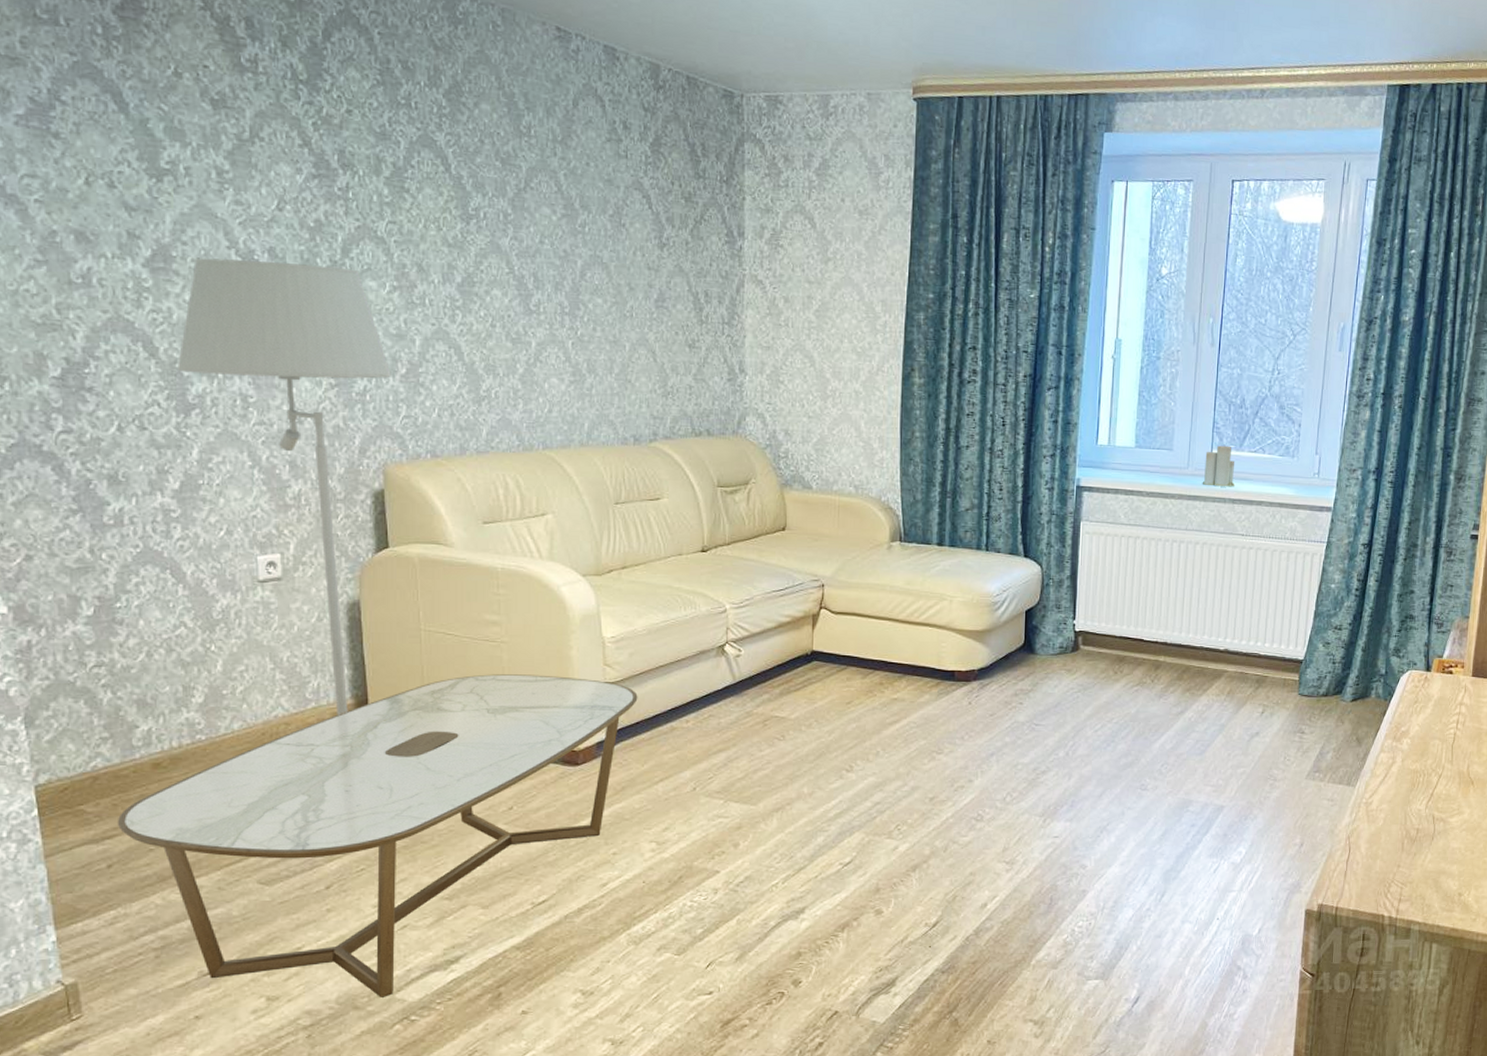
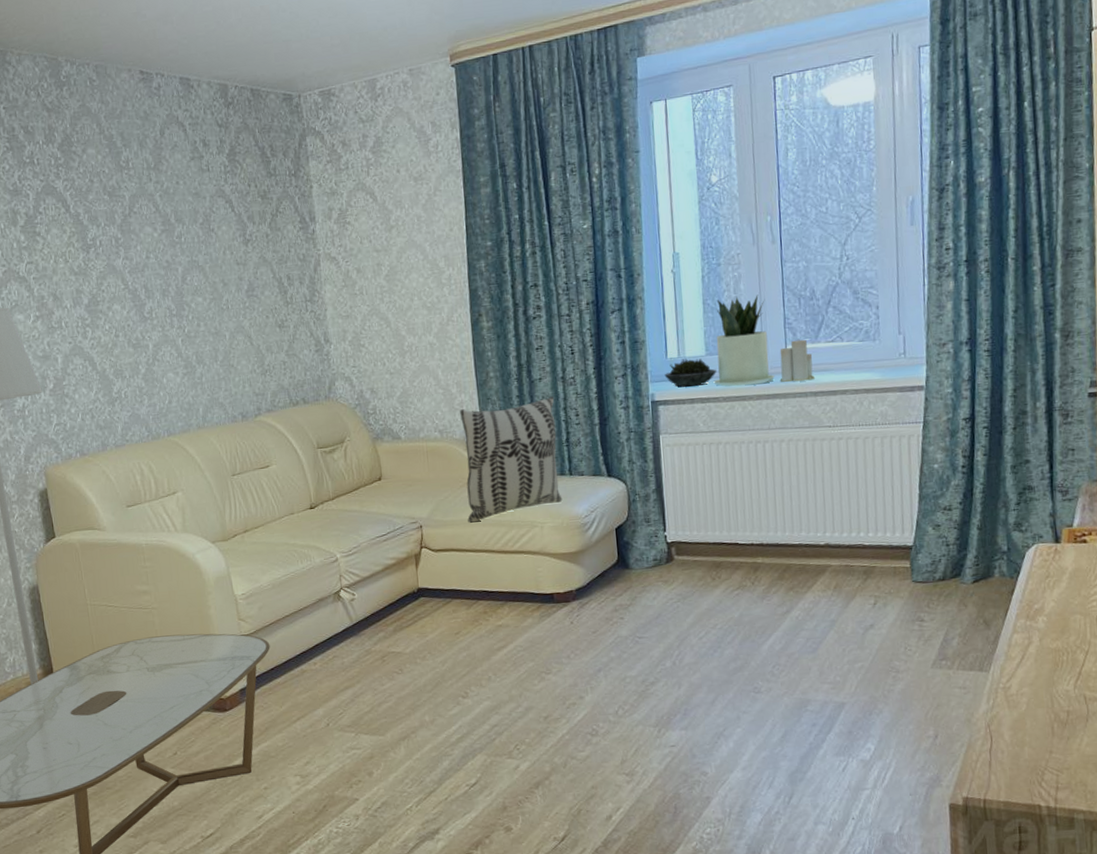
pillow: none [874,467,979,589] -> present [460,397,563,524]
succulent plant: none [1092,448,1143,477] -> present [664,358,716,387]
planter: none [1139,393,1198,484] -> present [713,295,775,387]

